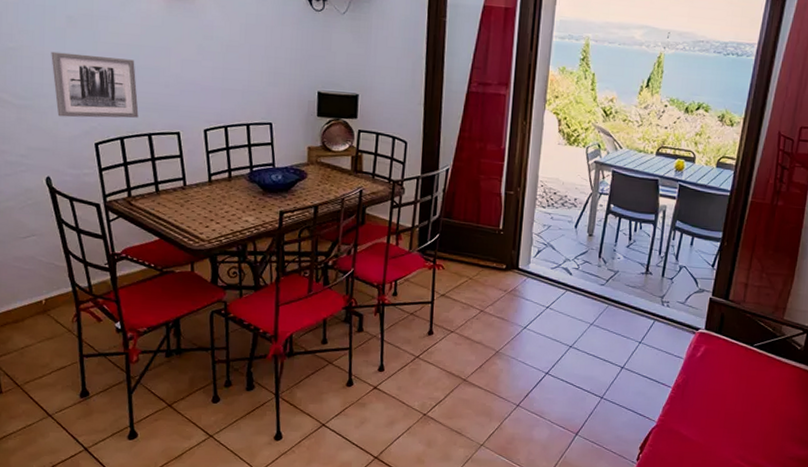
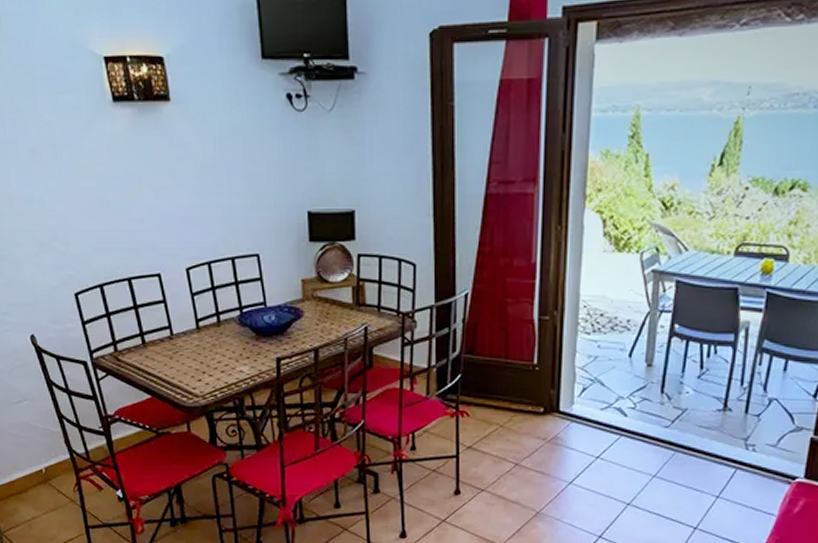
wall art: present [51,51,139,118] -> none [19,192,116,266]

